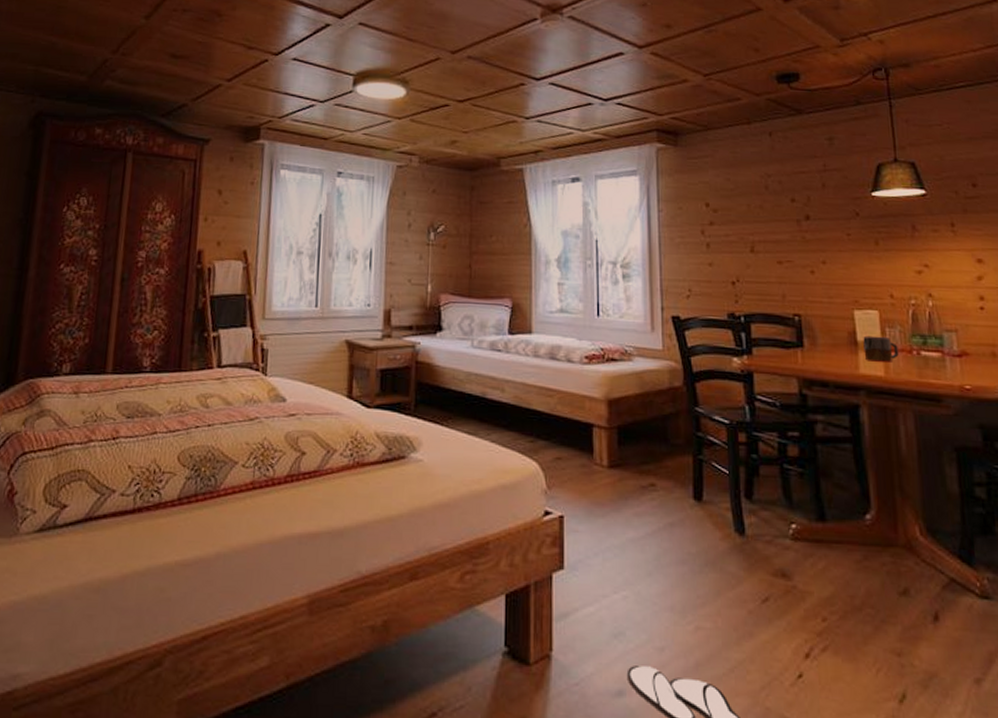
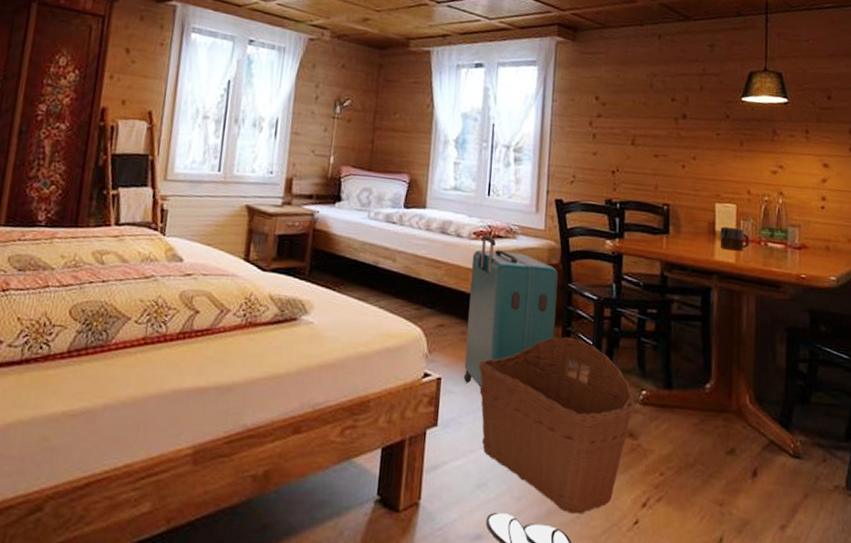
suitcase: none [586,359,685,526] -> present [463,235,558,388]
wicker basket: none [603,466,785,667] -> present [478,336,635,514]

